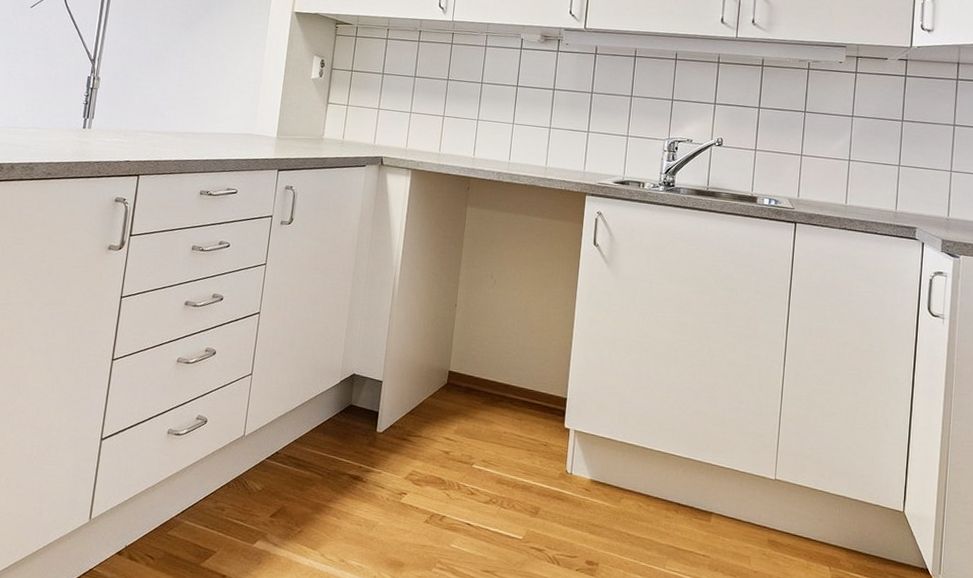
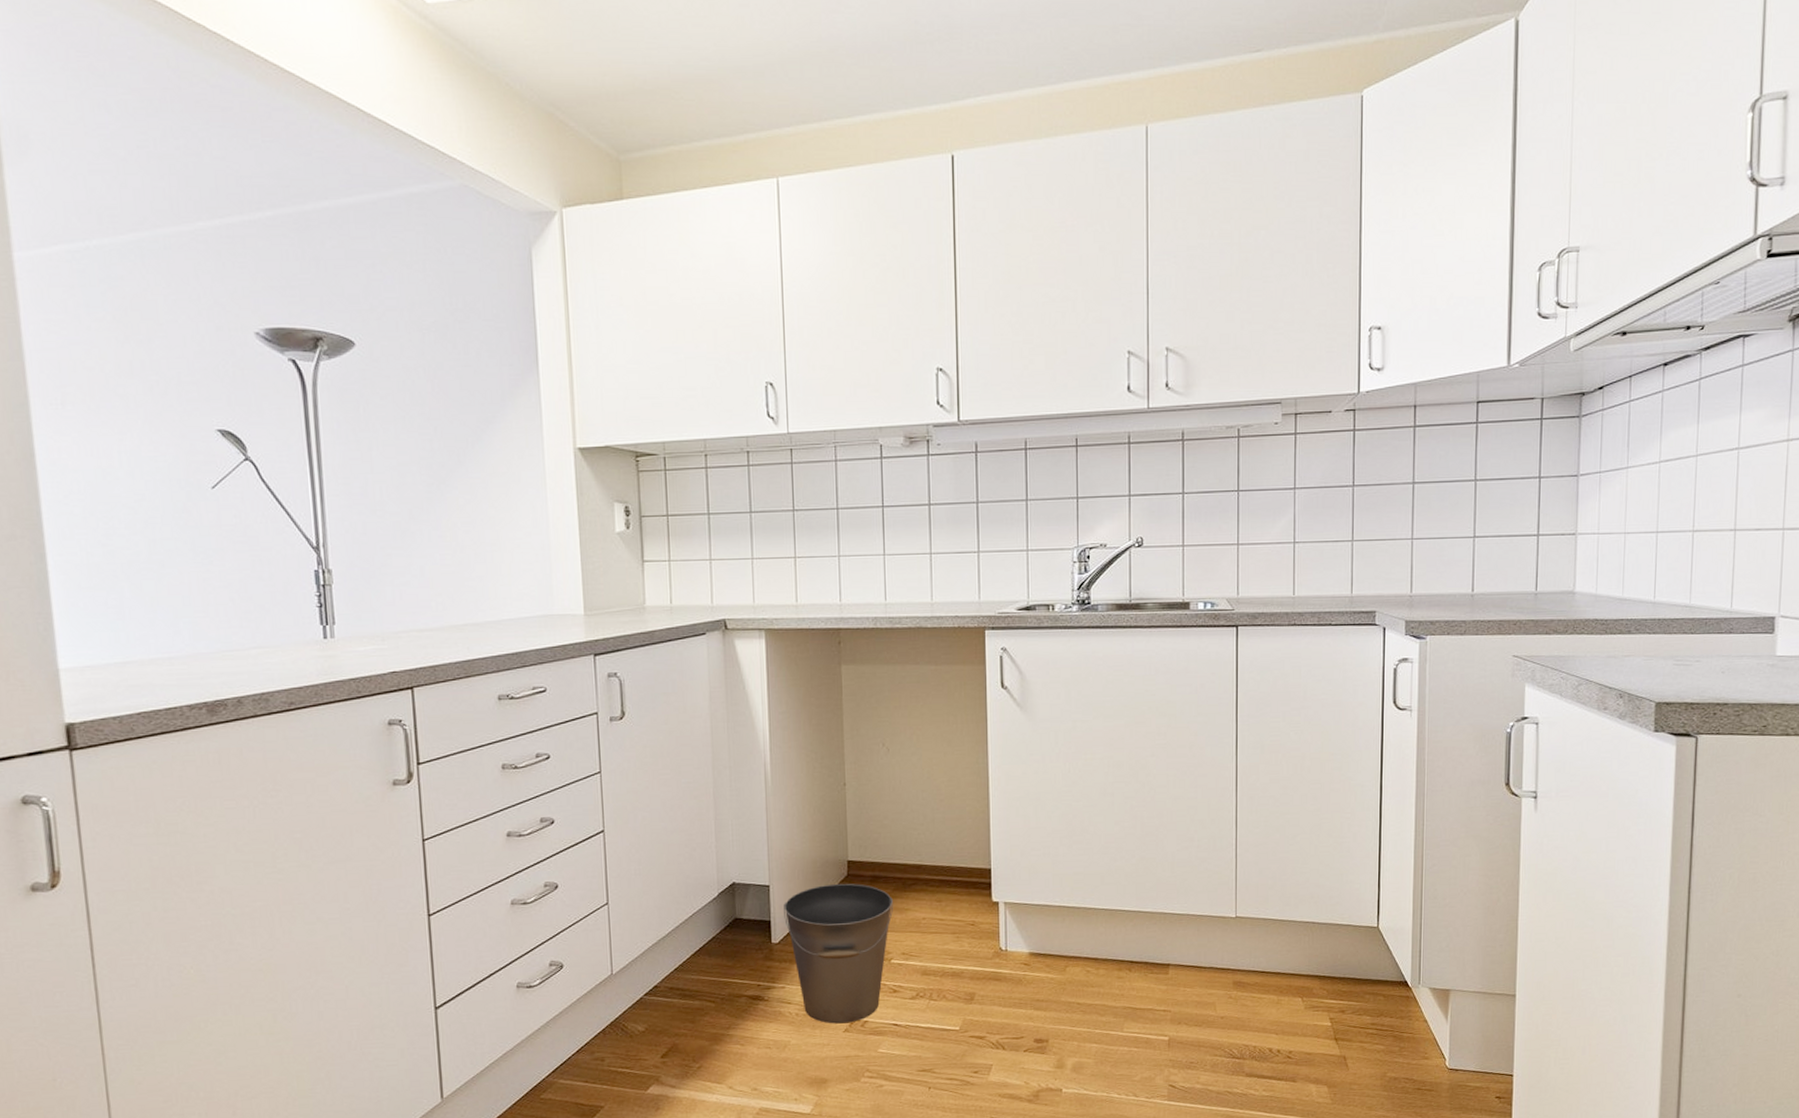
bucket: none [390,388,482,515] -> present [784,883,894,1024]

